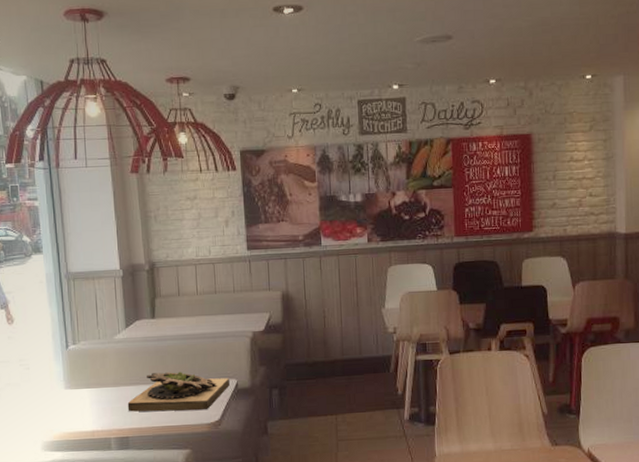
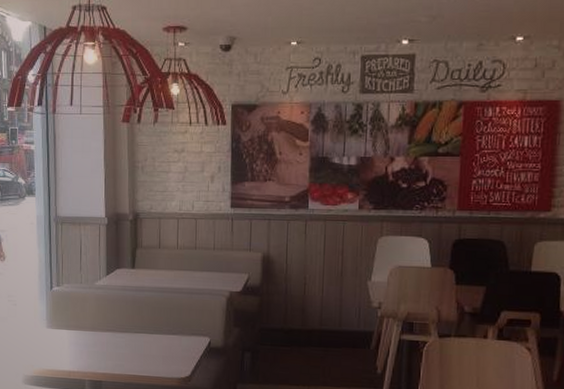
succulent planter: present [127,371,230,412] -> none [103,322,202,365]

